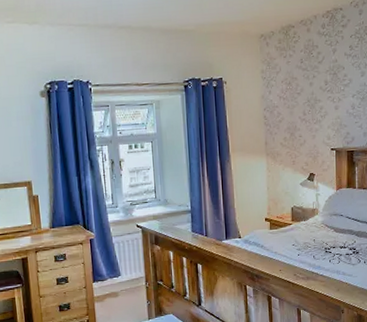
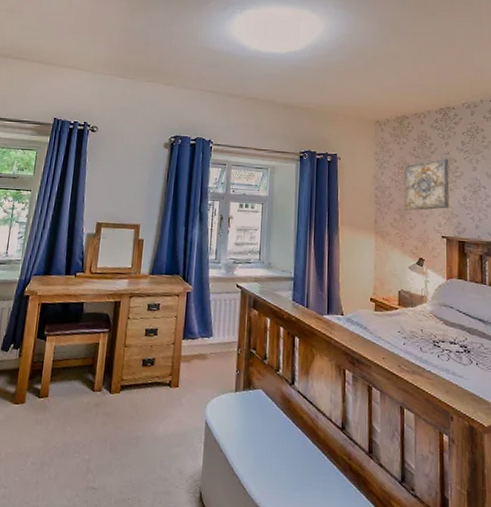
wall art: none [292,67,338,128] -> present [404,158,450,211]

